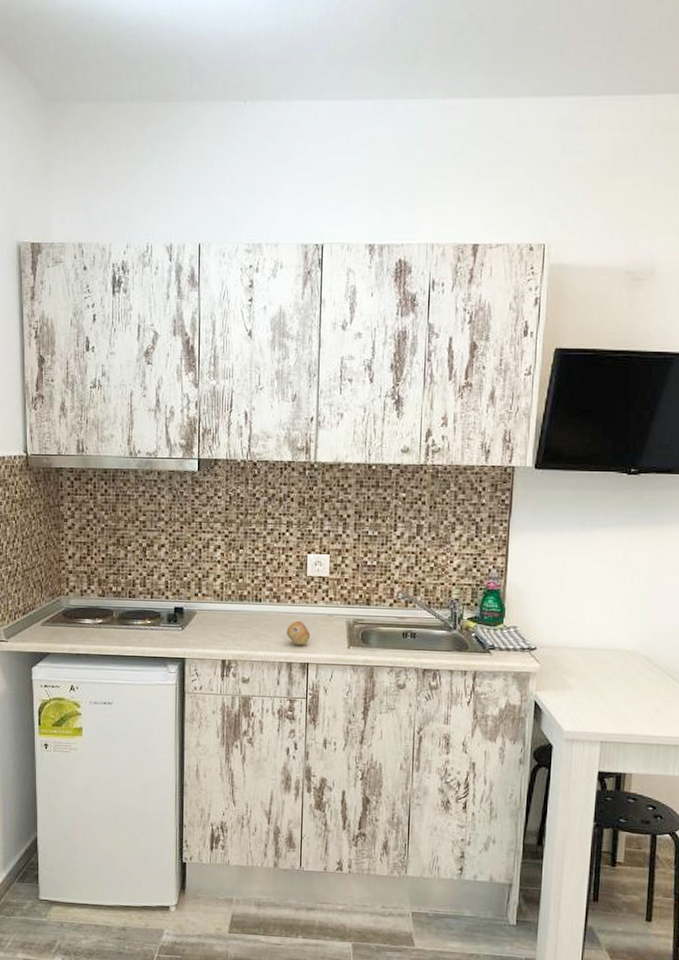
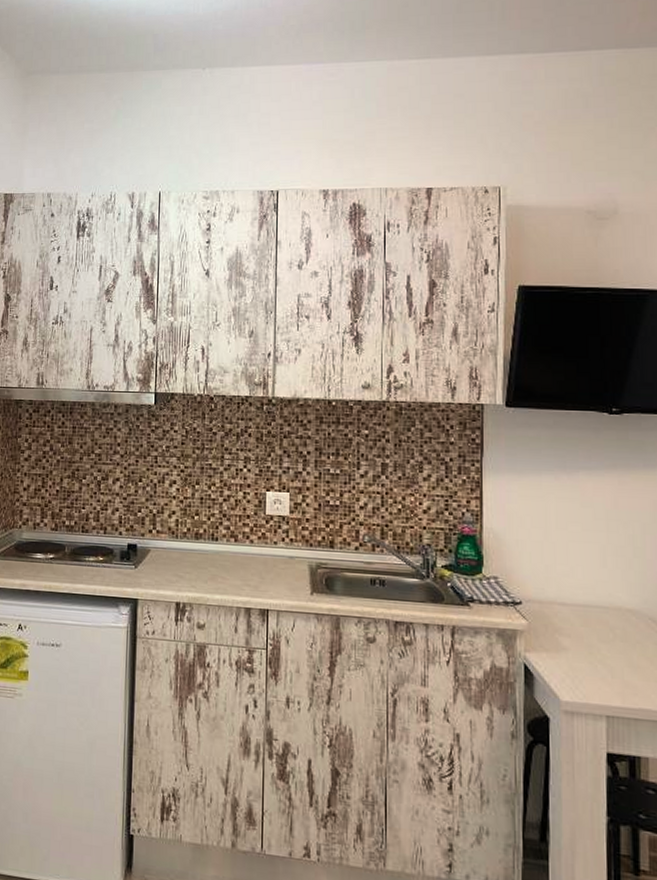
fruit: present [286,620,311,646] -> none [244,562,270,590]

